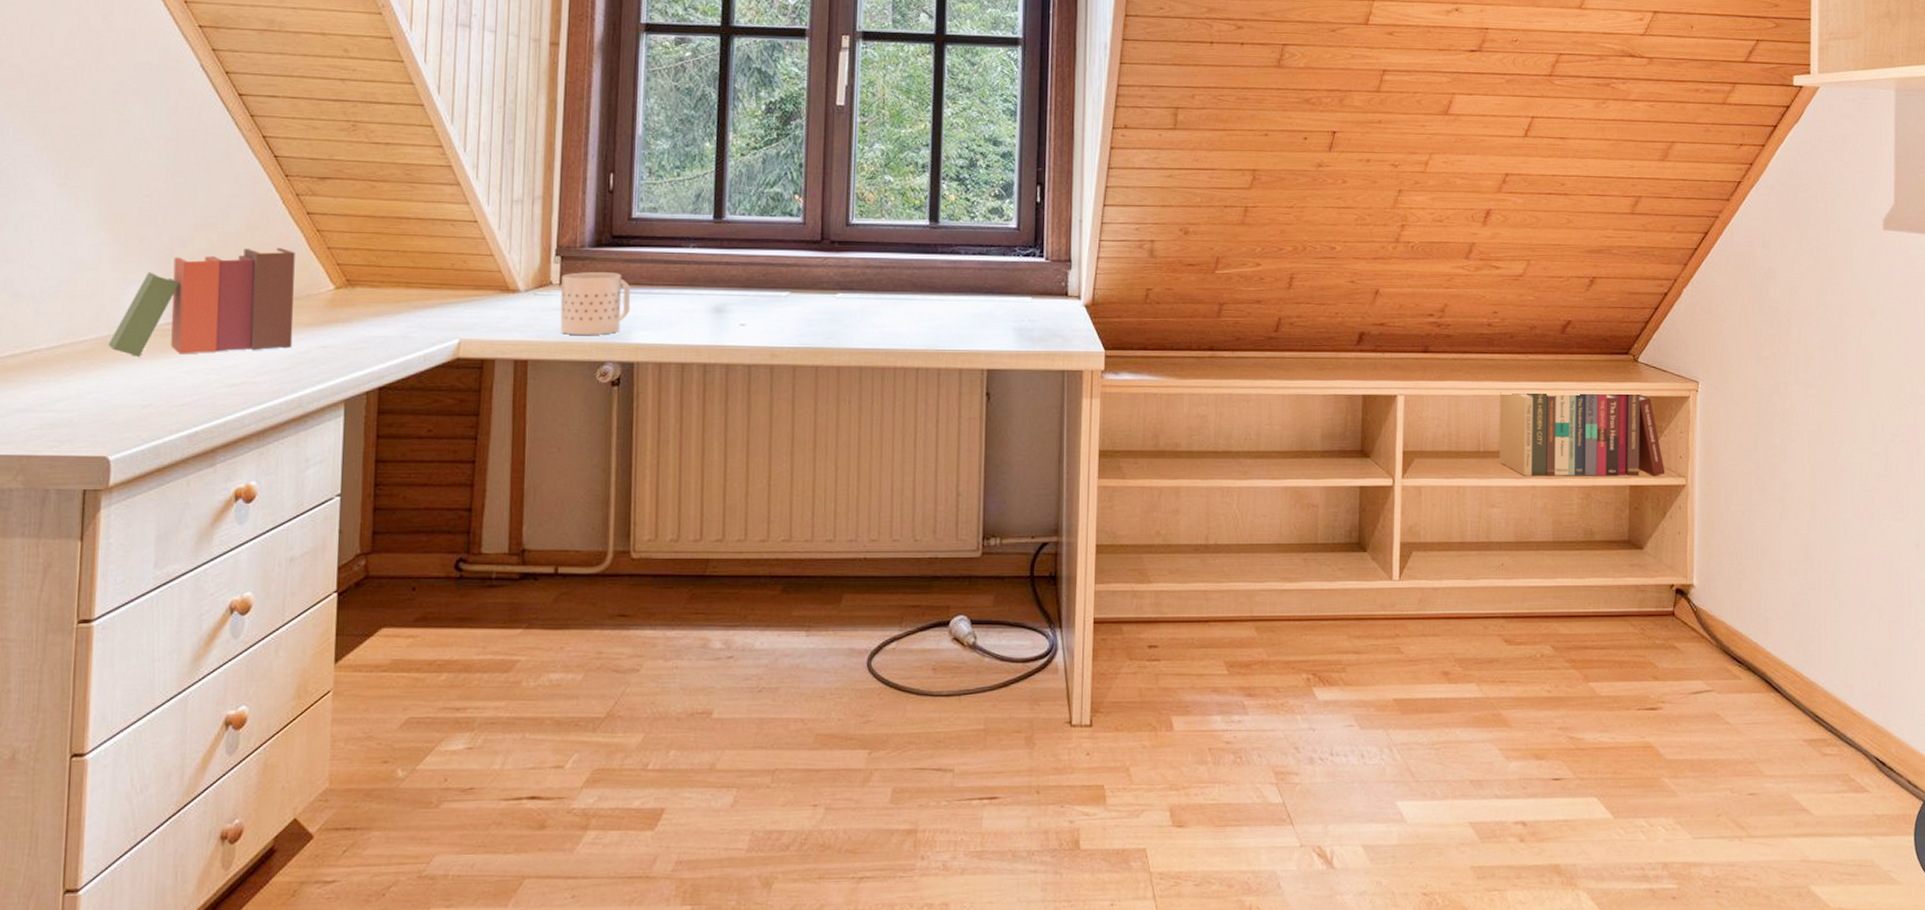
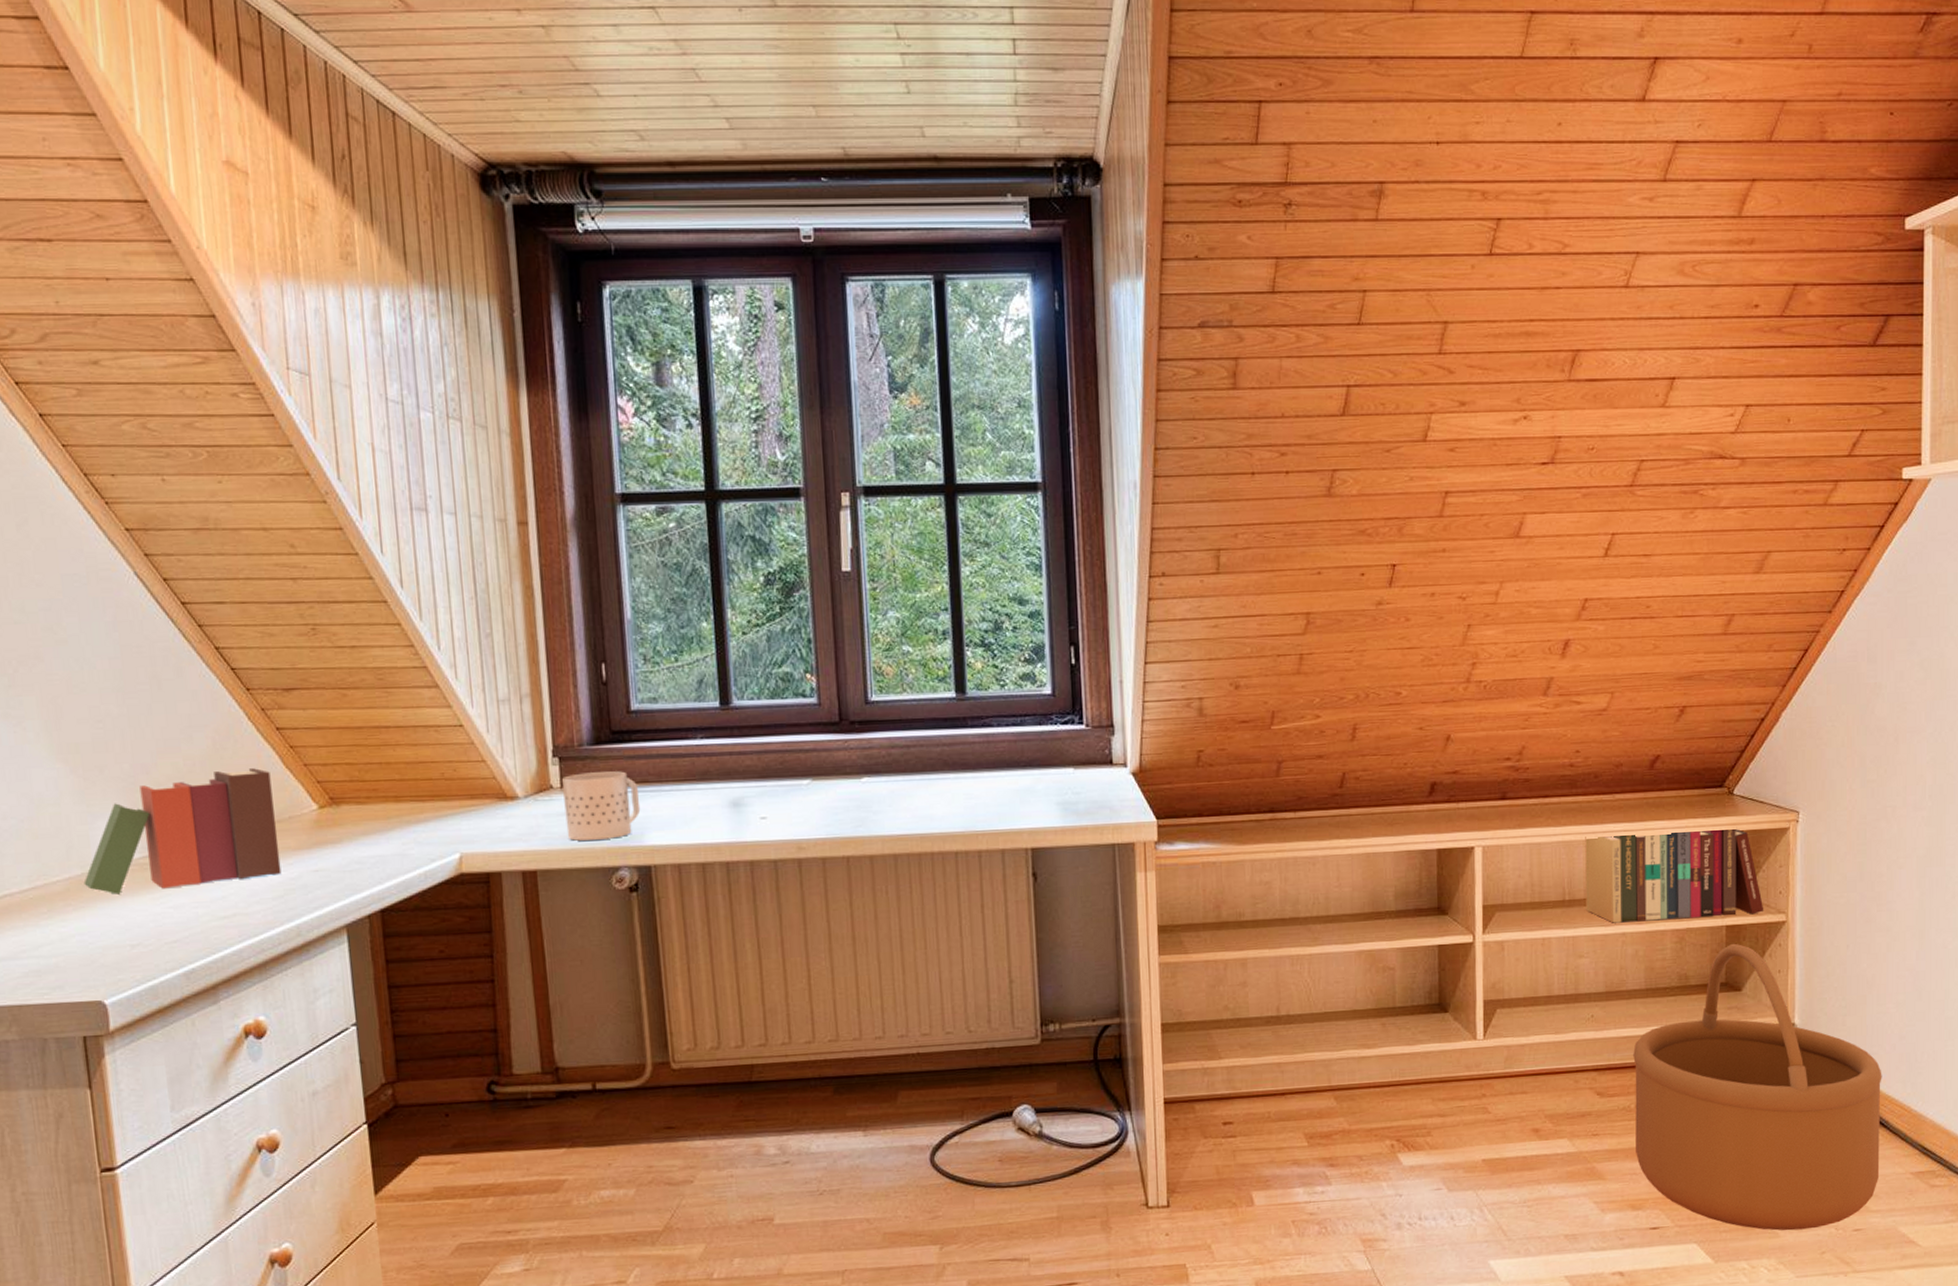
basket: none [1540,503,1776,791] -> present [1633,943,1882,1231]

